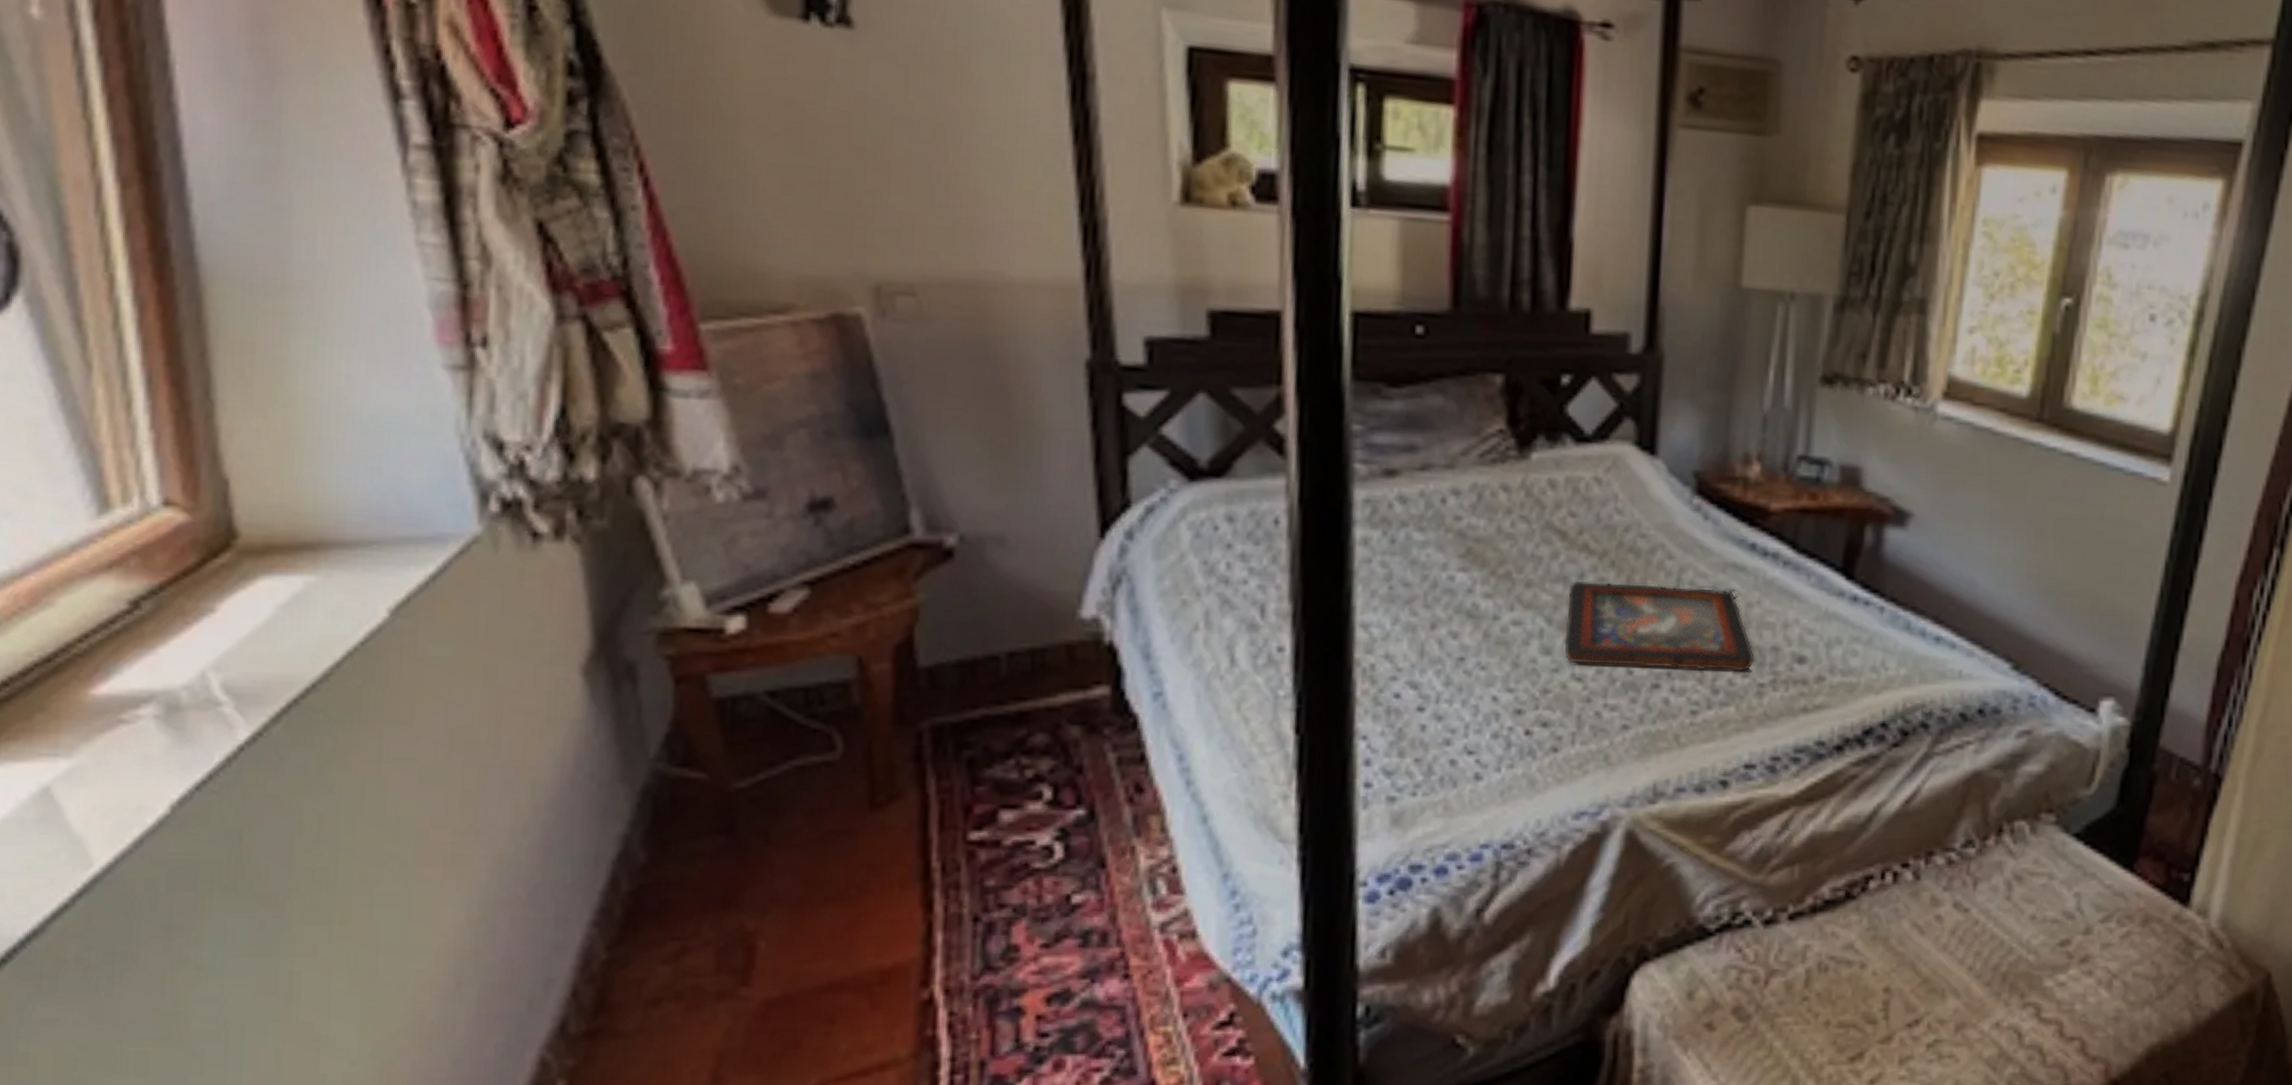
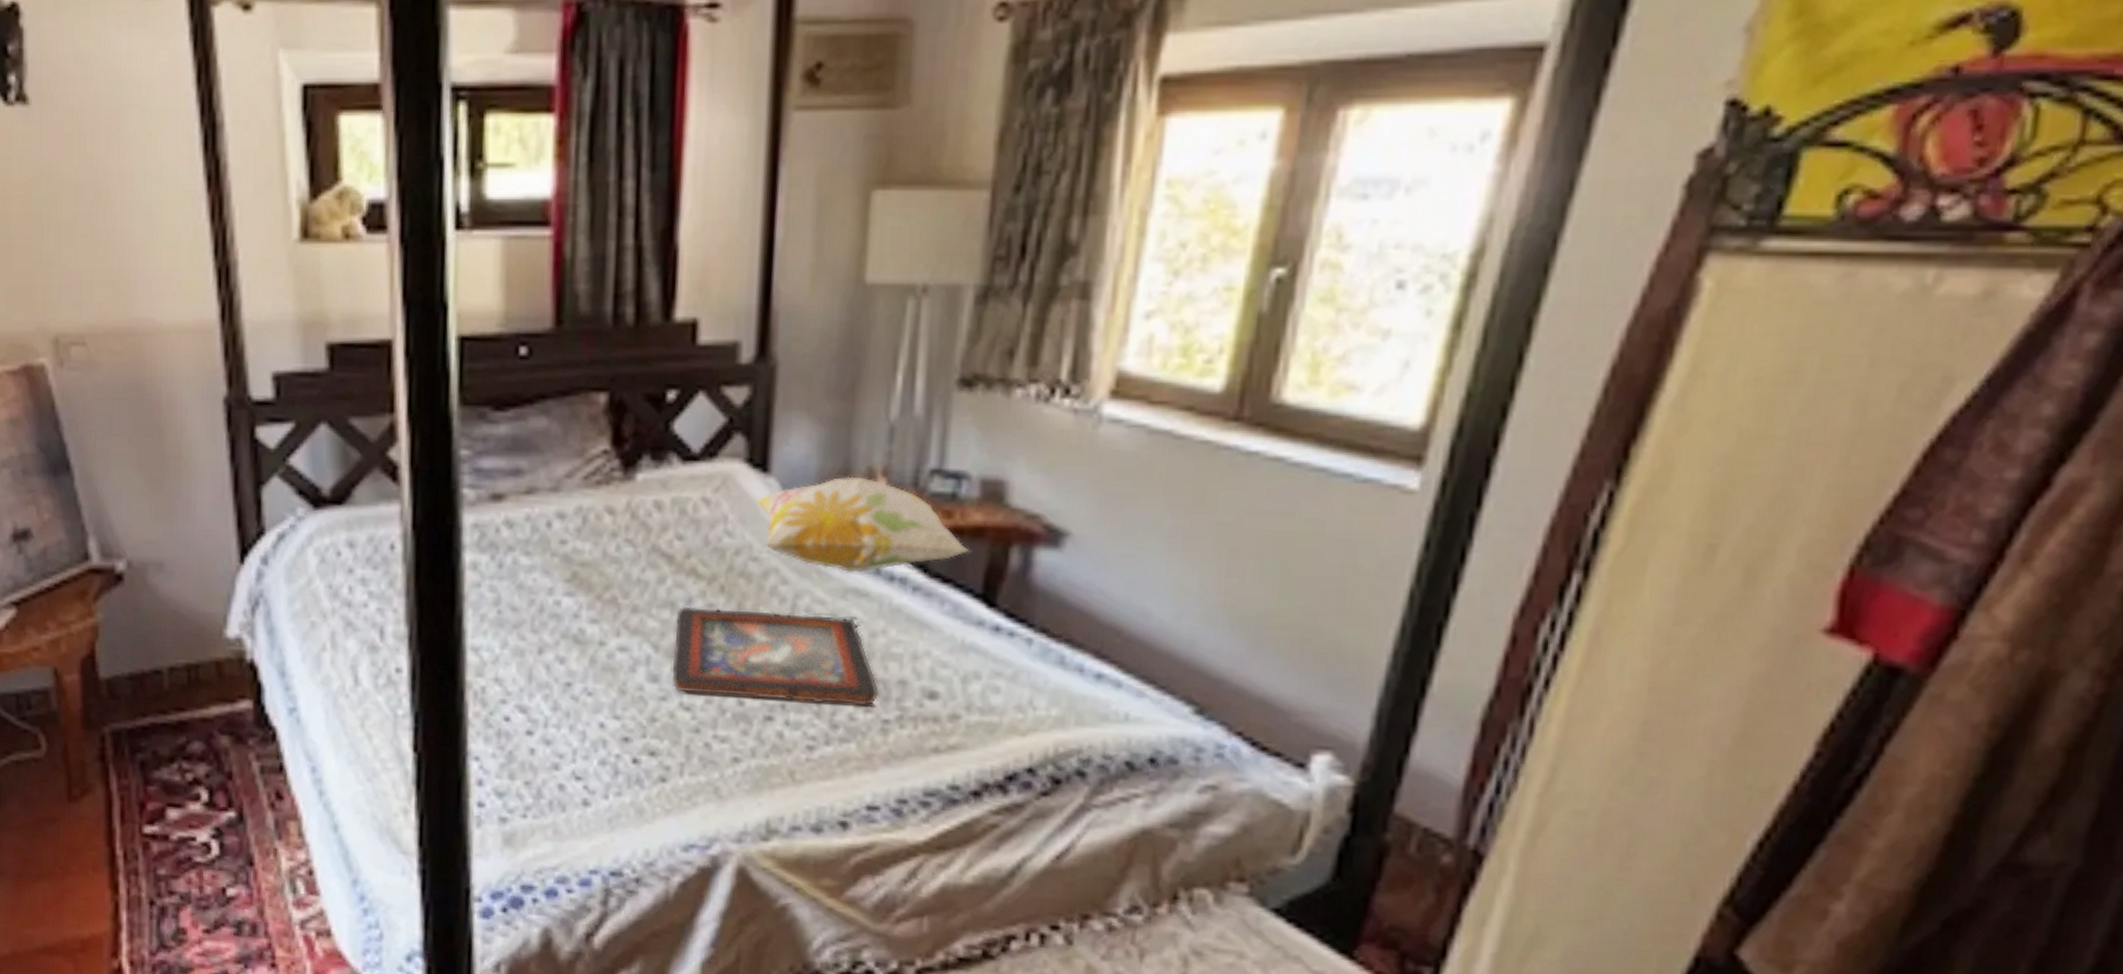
decorative pillow: none [1643,460,1832,549] -> present [755,476,971,574]

